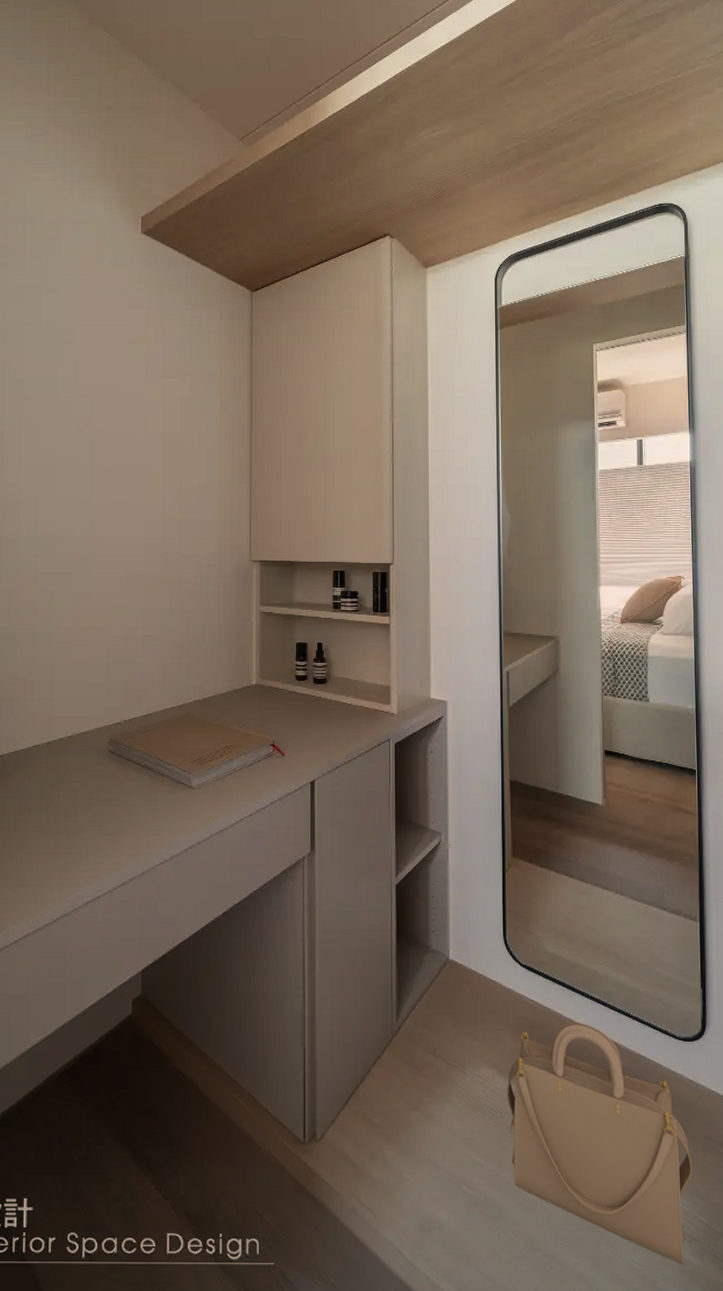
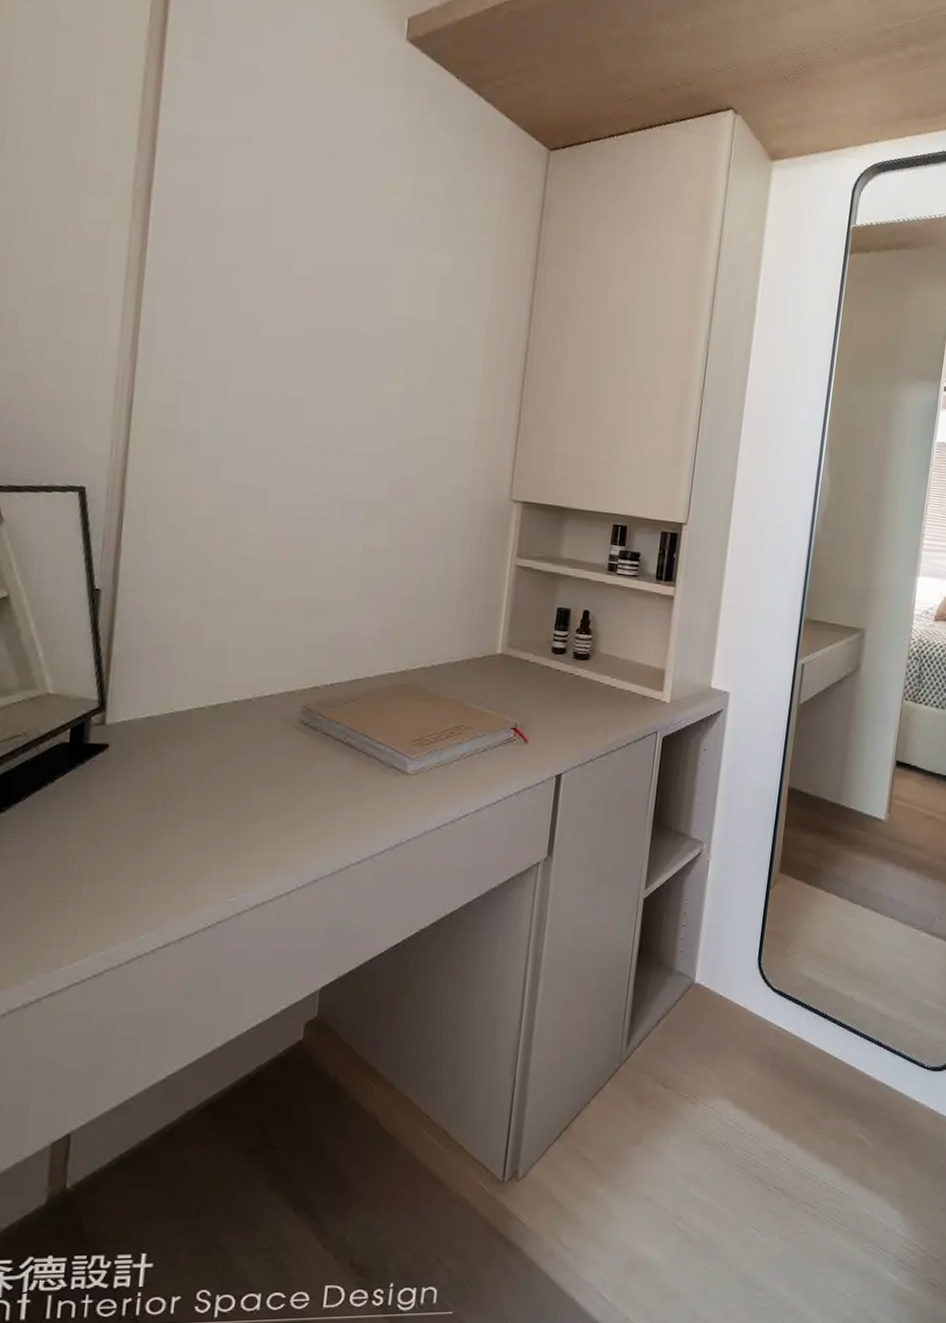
handbag: present [506,1022,693,1265] -> none [734,1051,922,1293]

